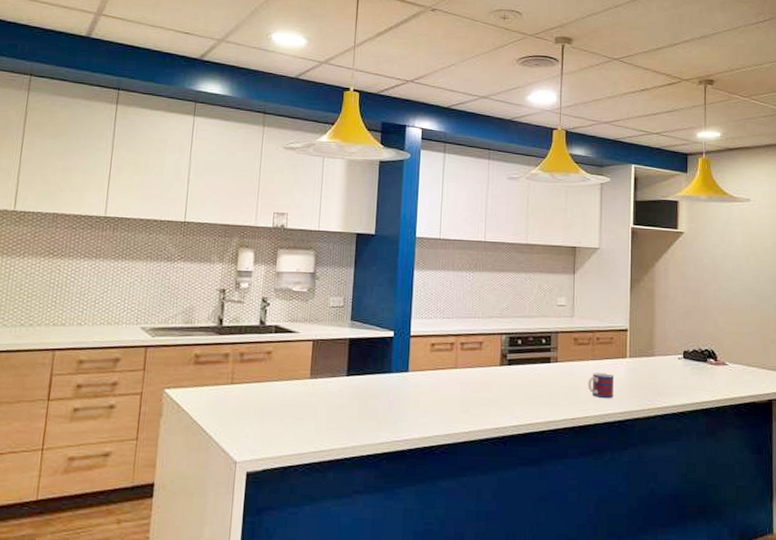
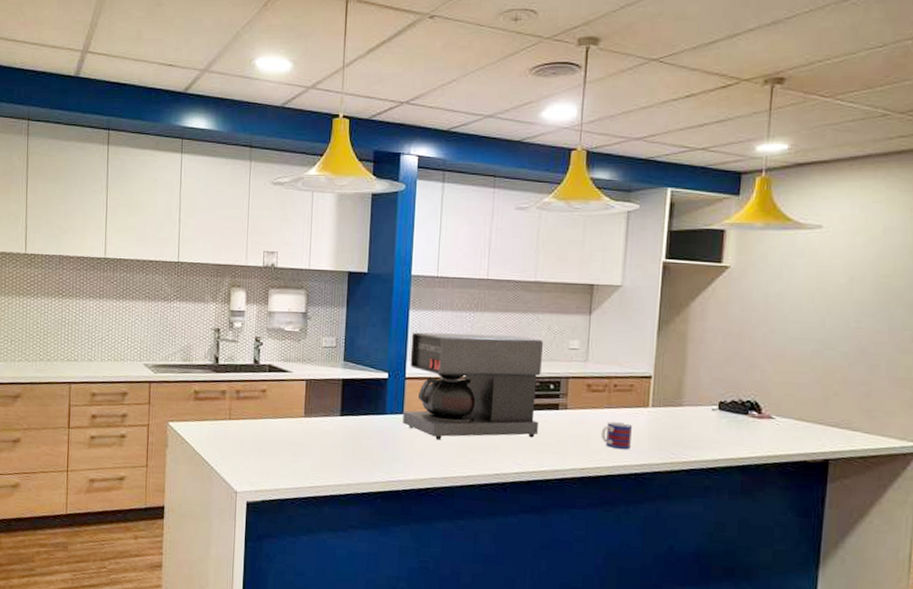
coffee maker: none [408,291,535,397] -> present [403,332,543,440]

